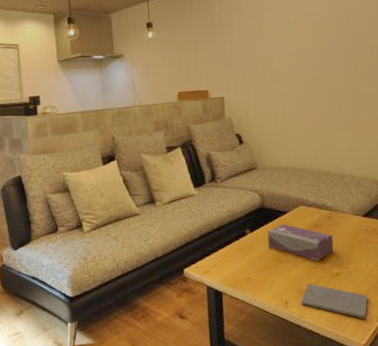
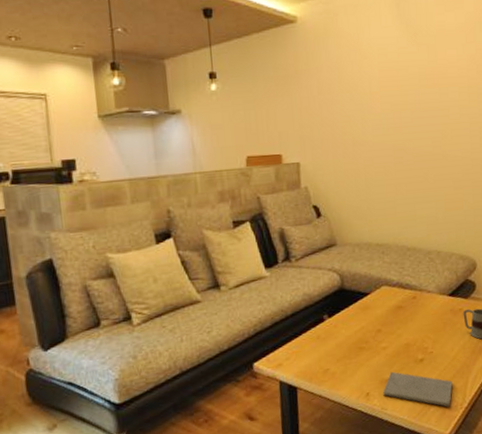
tissue box: present [267,223,334,261] -> none [347,306,418,347]

